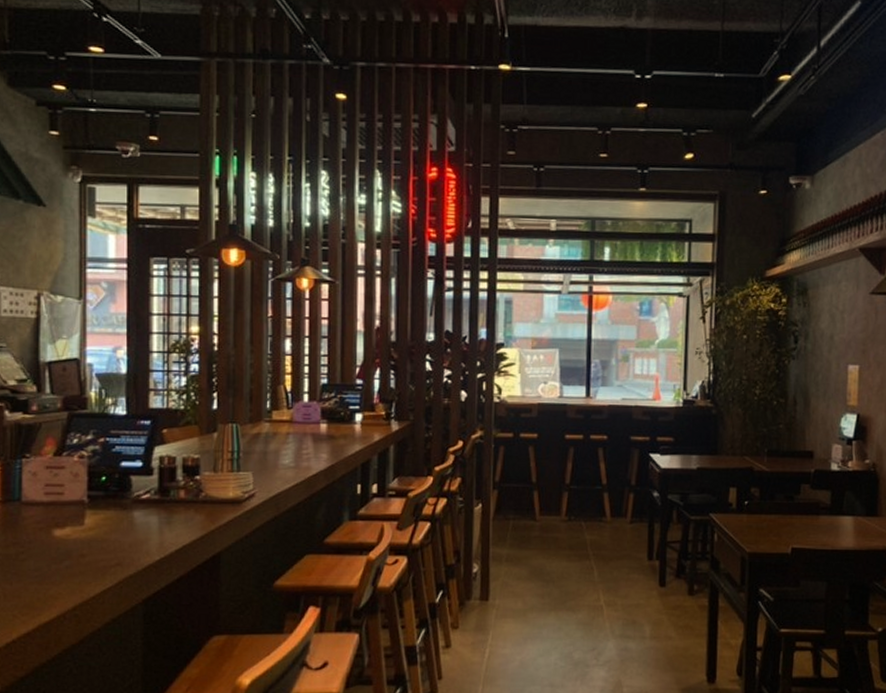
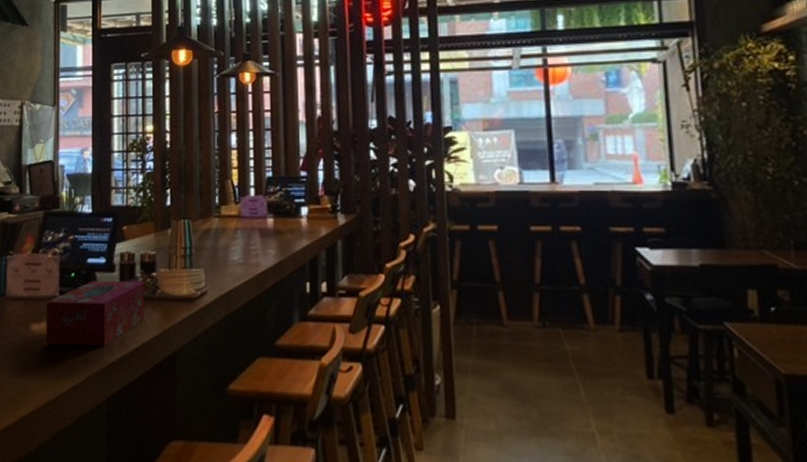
tissue box: none [71,484,186,550] -> present [45,280,144,347]

